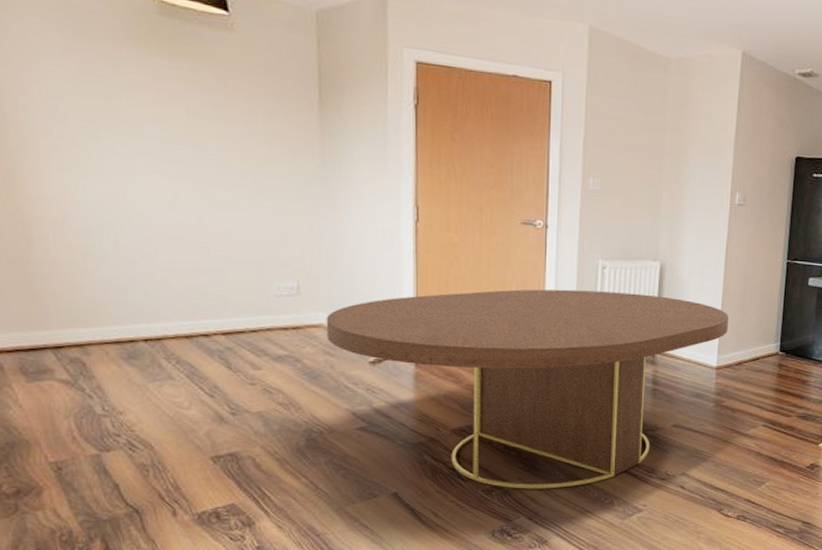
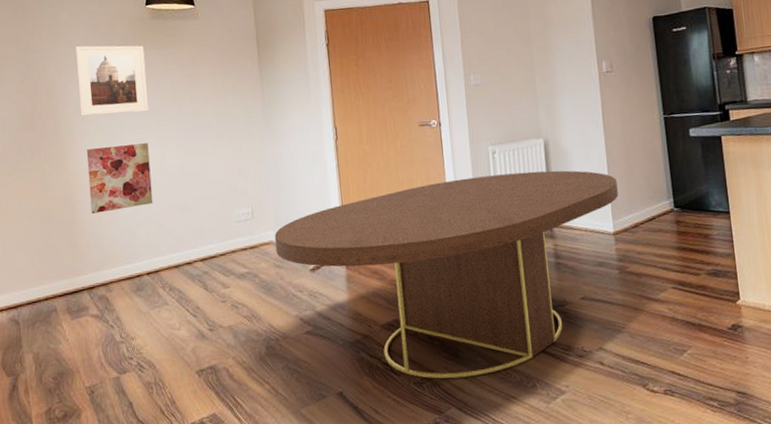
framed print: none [32,26,153,138] -> present [75,45,149,116]
wall art: none [51,171,156,258] -> present [87,143,153,214]

